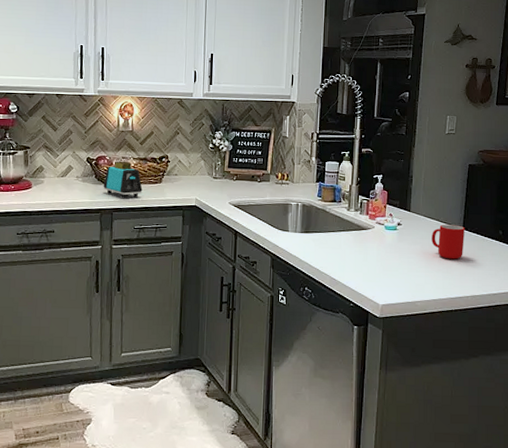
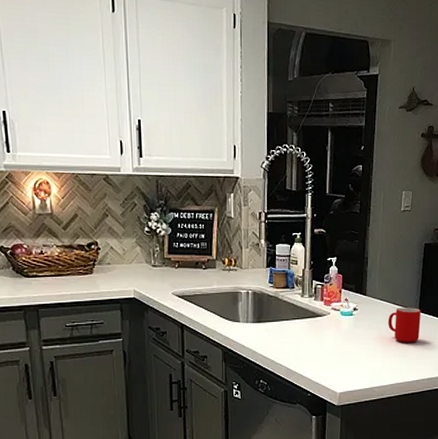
toaster: present [103,161,143,198] -> none [23,249,71,292]

